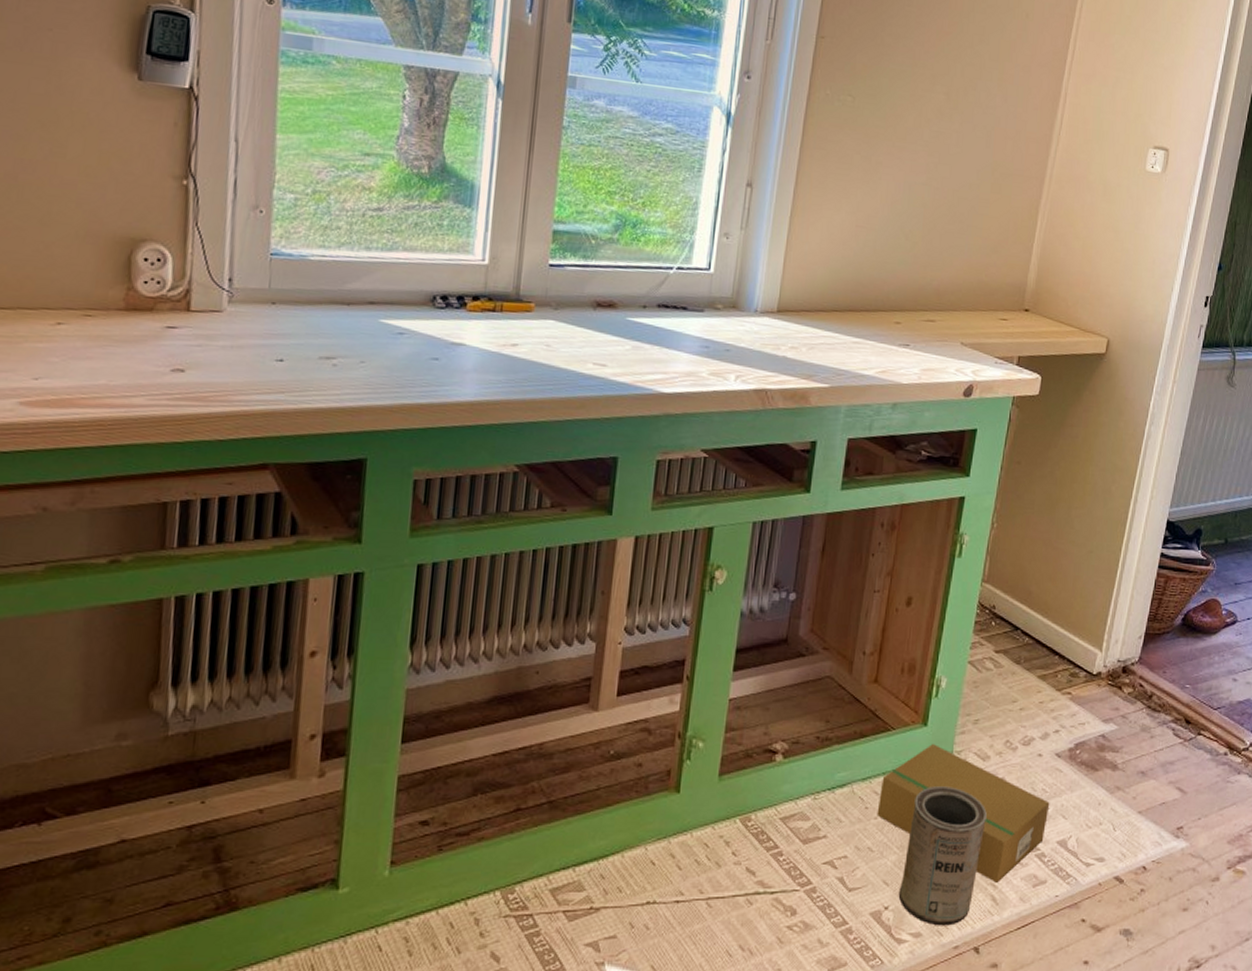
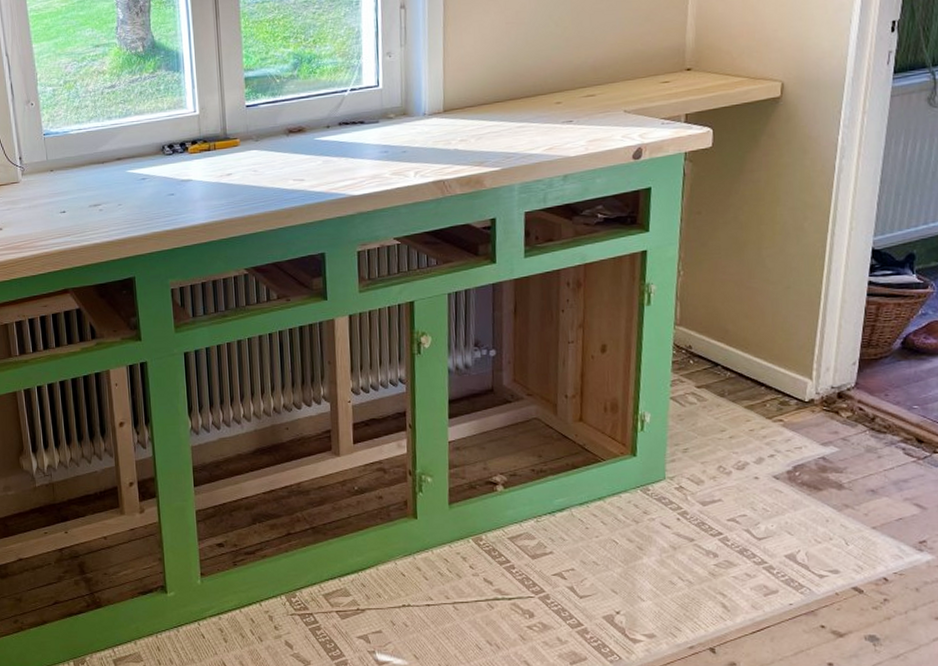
box: present [877,744,1050,883] -> none [597,472,773,592]
paint can: present [898,786,987,926] -> none [628,508,708,629]

